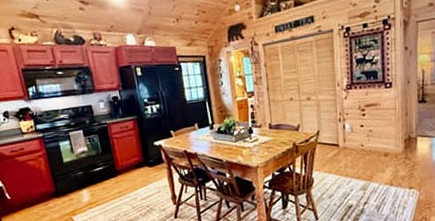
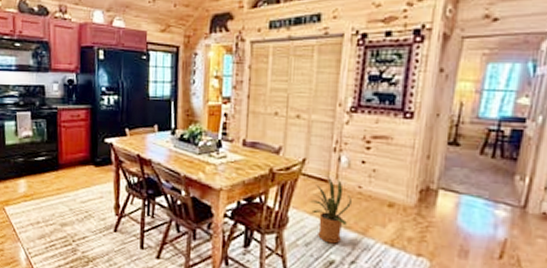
house plant: none [327,142,358,193] -> present [310,178,352,244]

